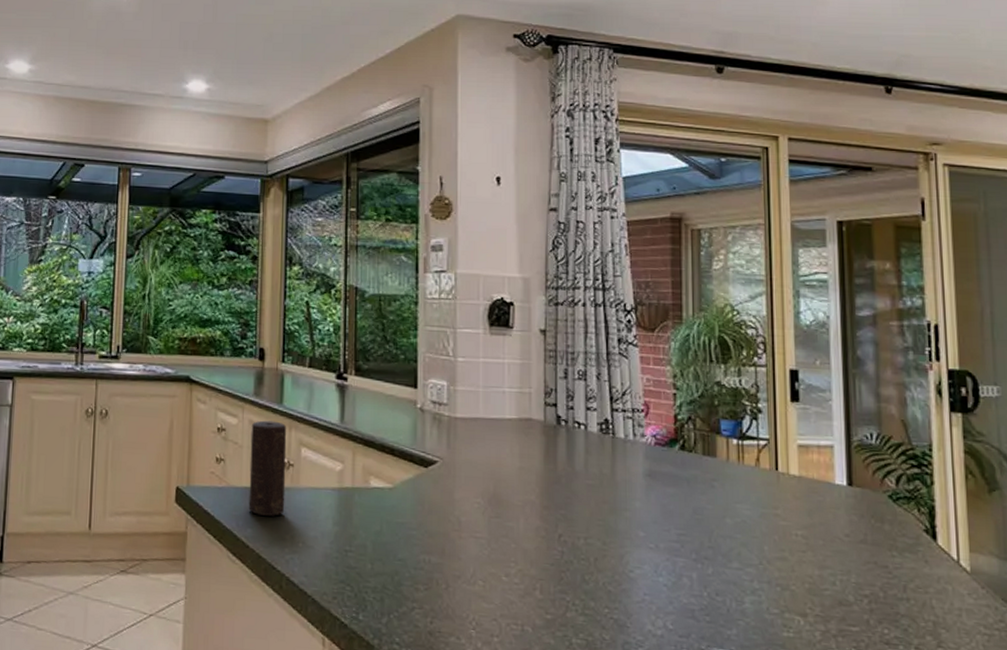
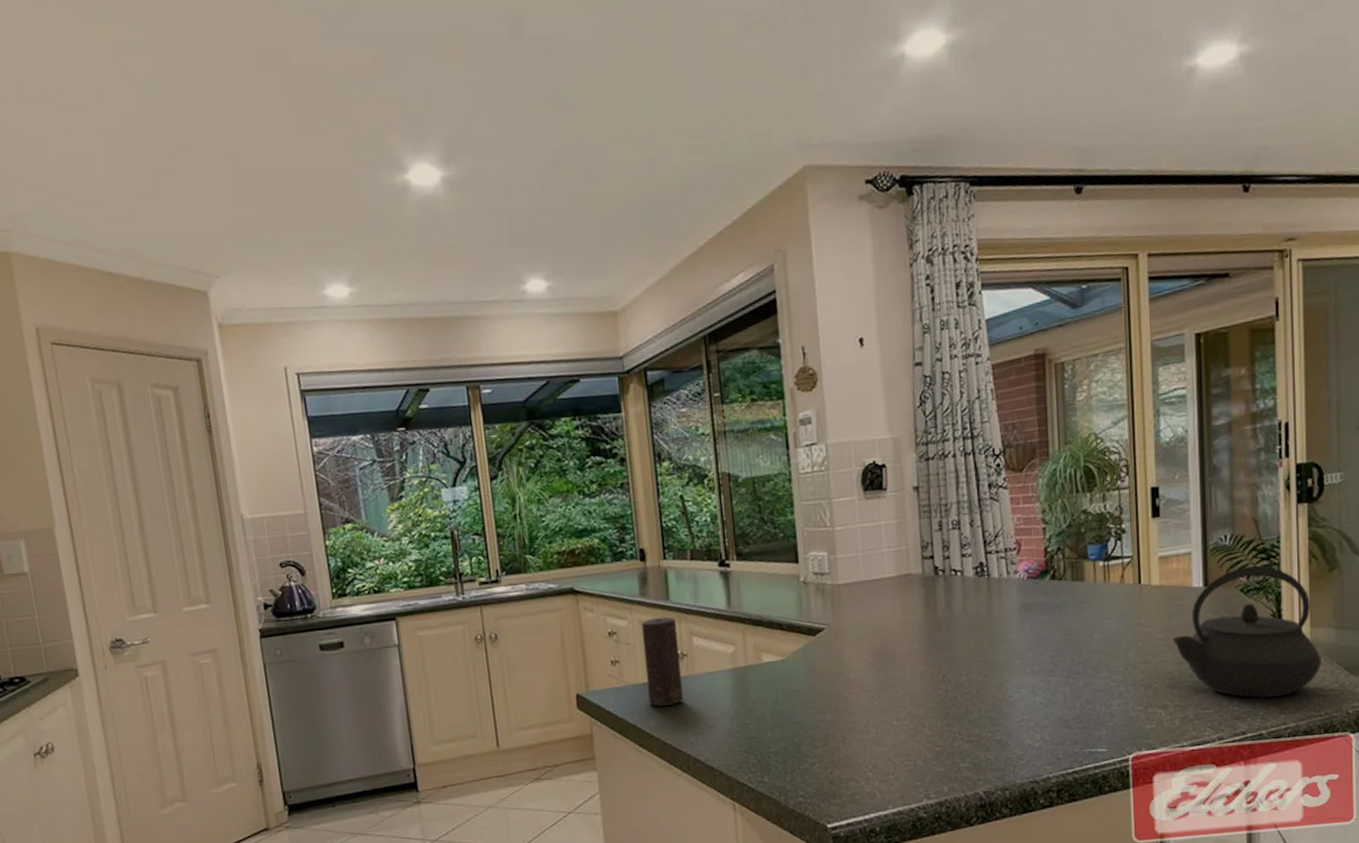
kettle: none [812,471,984,627] -> present [1172,565,1321,698]

